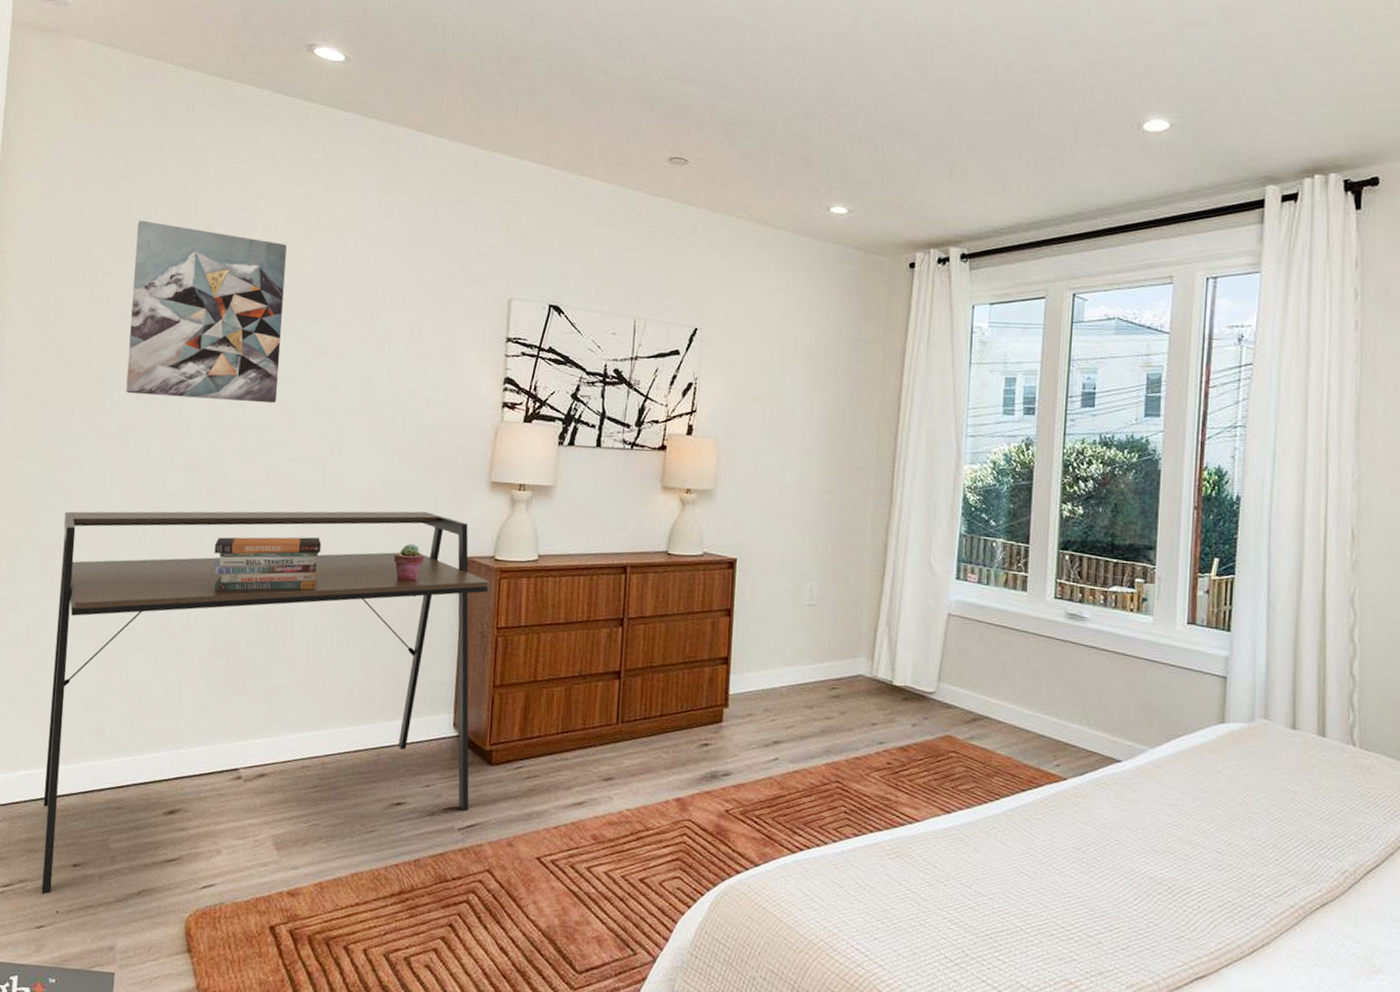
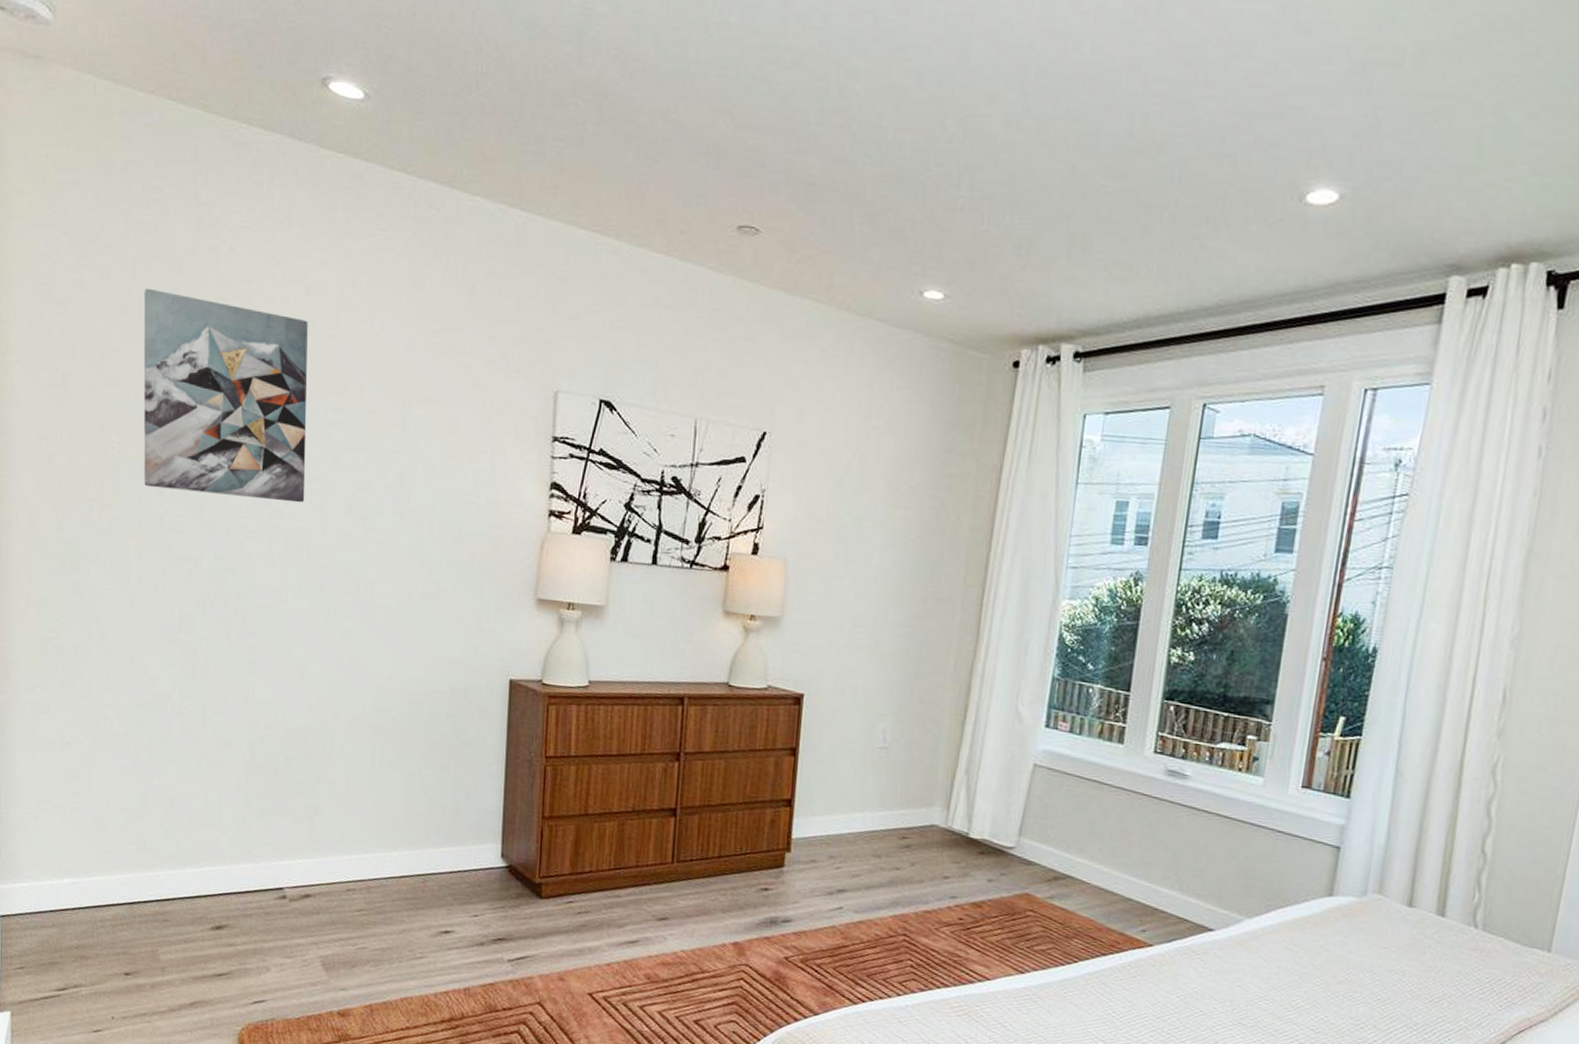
desk: present [41,511,489,895] -> none [90,613,537,1001]
book stack: present [213,537,322,592] -> none [247,647,359,708]
potted succulent: present [393,543,424,582] -> none [435,662,467,703]

